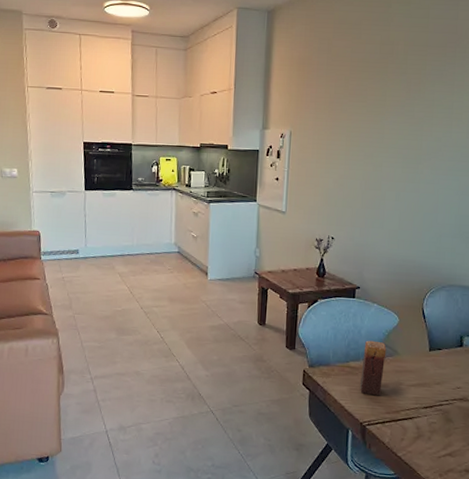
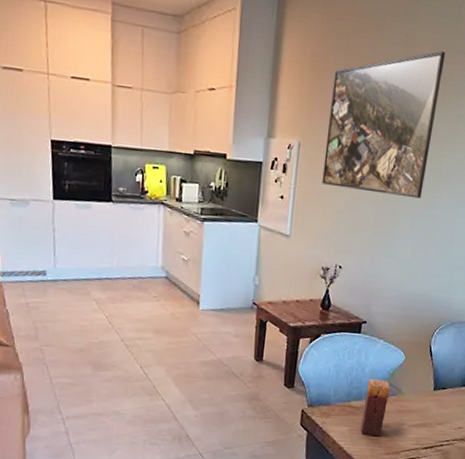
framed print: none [312,46,418,174] -> present [322,51,446,199]

